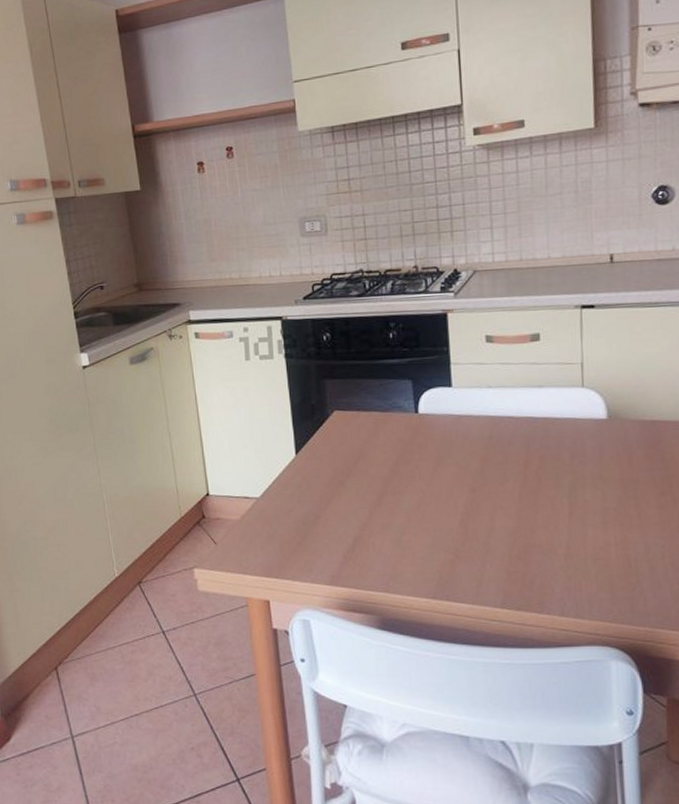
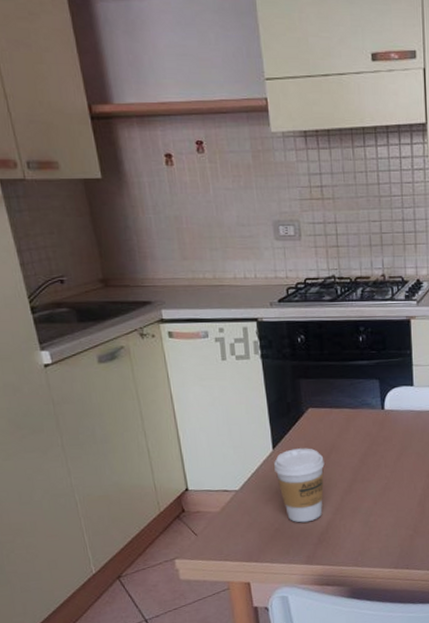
coffee cup: none [297,454,351,537] -> present [274,448,325,523]

